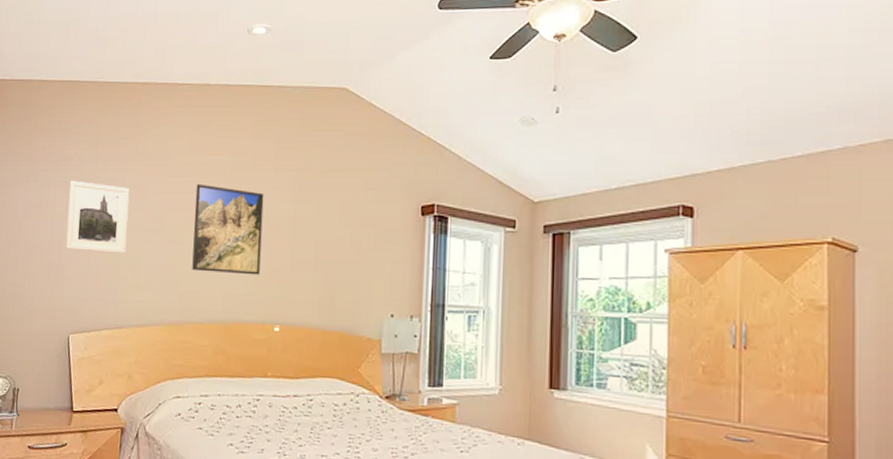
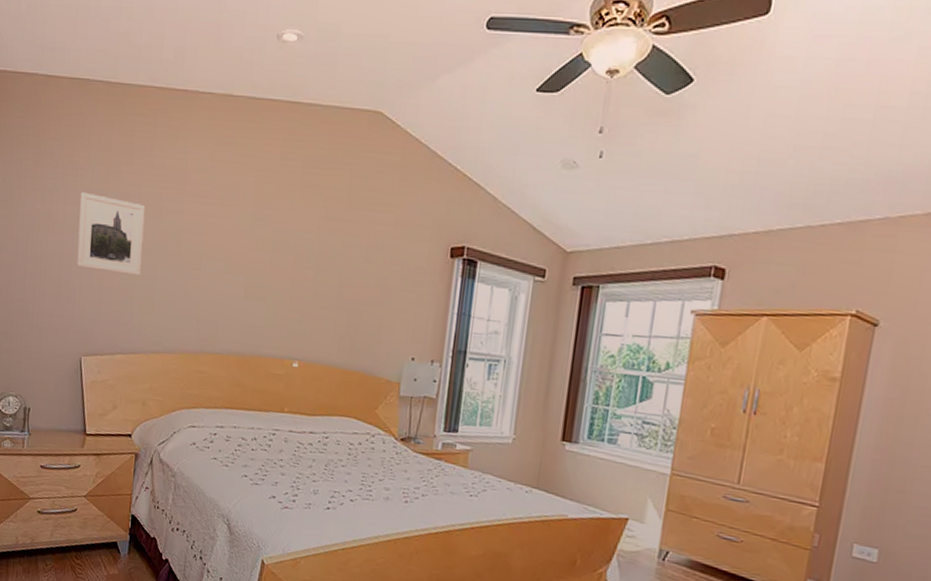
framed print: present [192,183,264,275] -> none [210,206,288,308]

